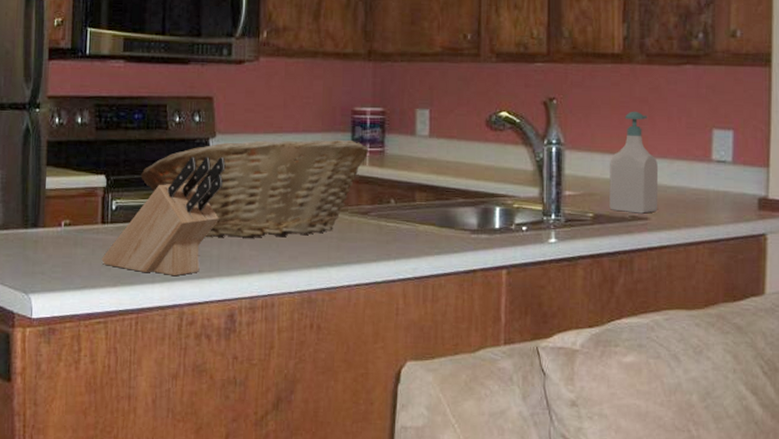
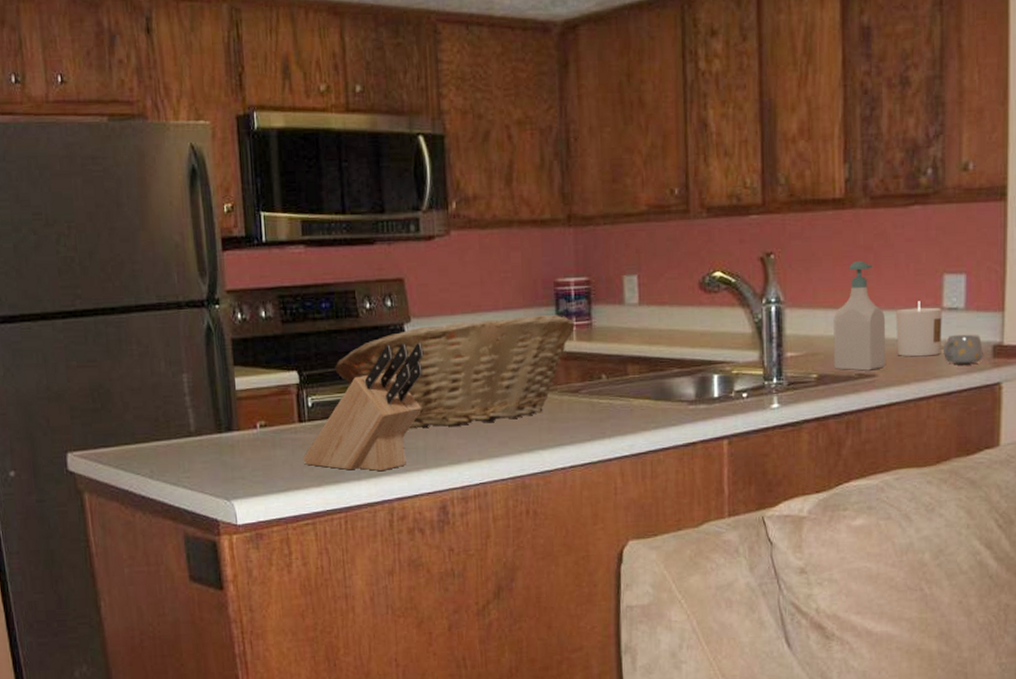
candle: none [668,152,711,204] -> present [896,301,942,357]
mug: none [711,186,749,215] -> present [942,334,983,365]

